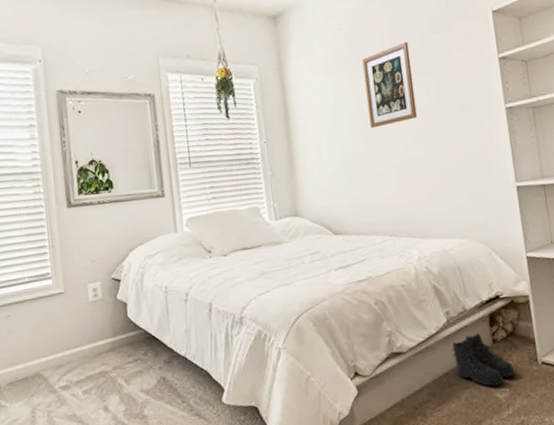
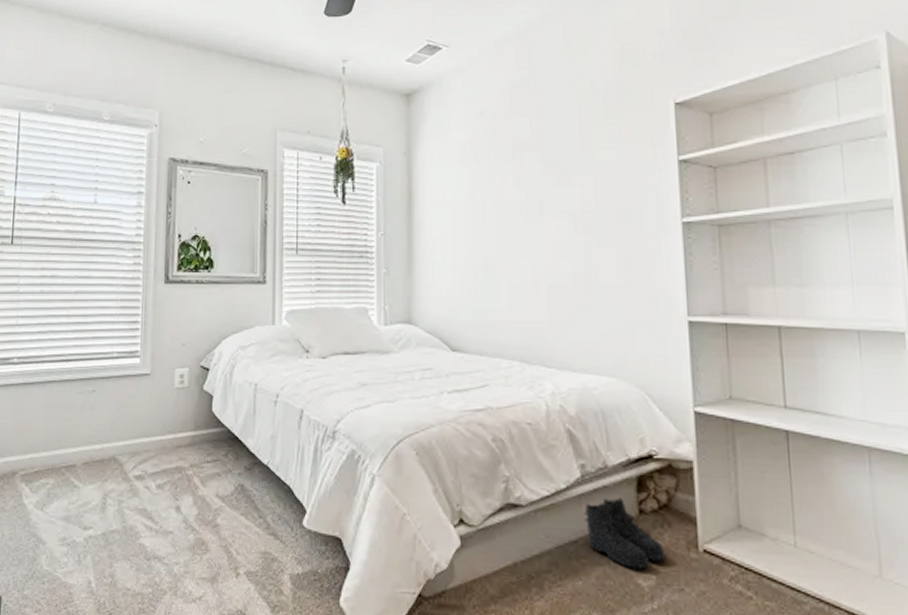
wall art: present [362,42,418,128] -> none [506,133,567,231]

